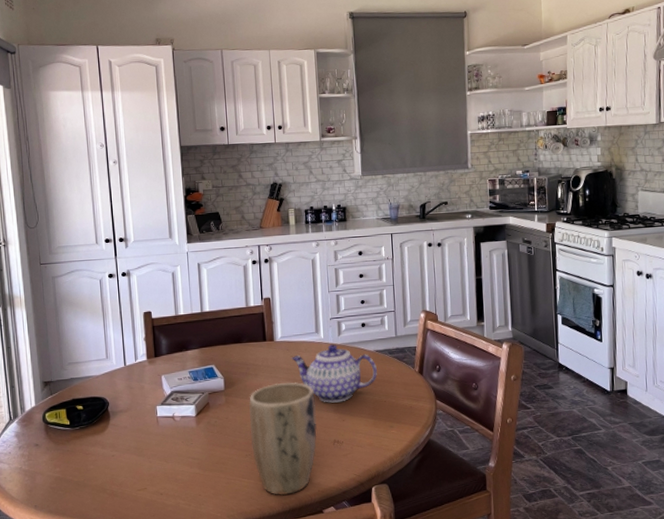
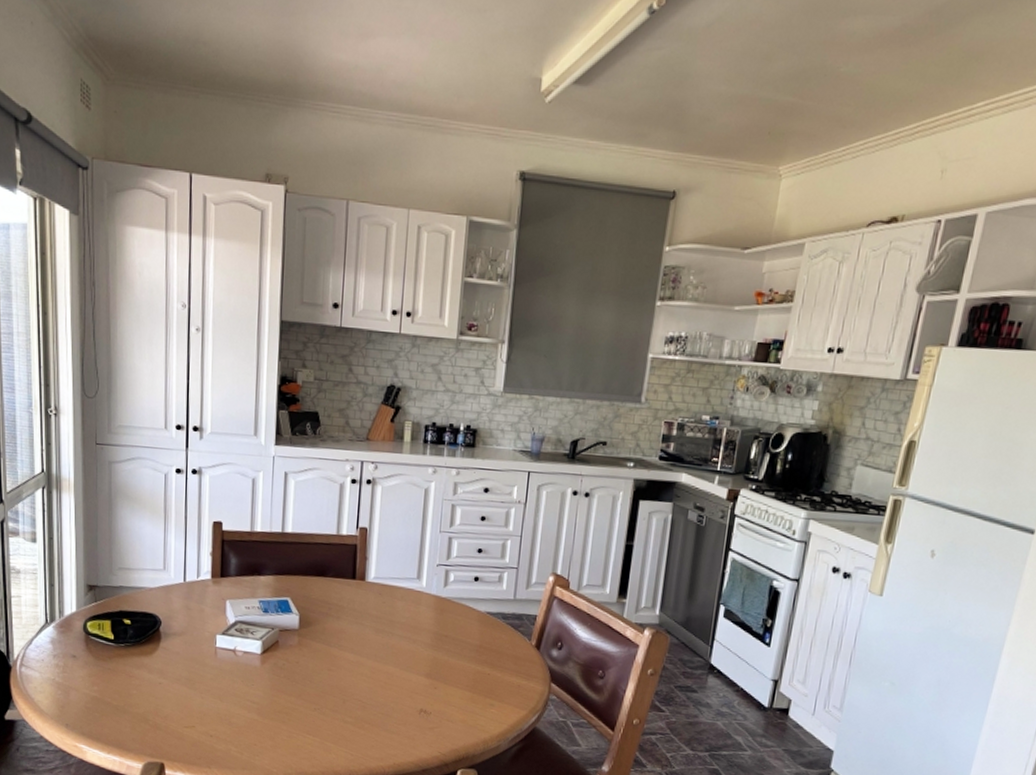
plant pot: present [249,382,317,496] -> none [322,631,406,762]
teapot: present [291,343,377,403] -> none [383,595,485,667]

